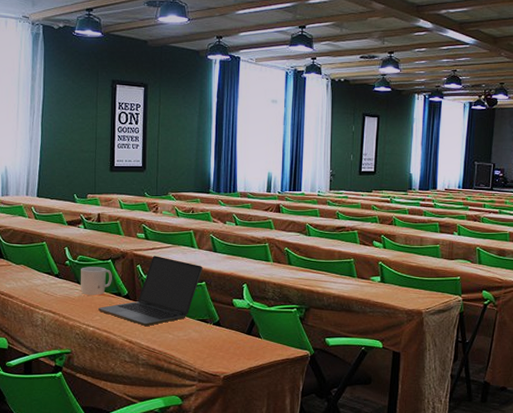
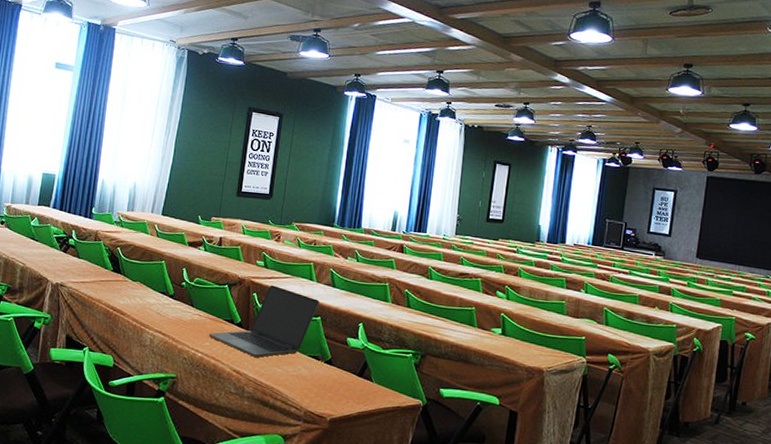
mug: present [80,267,112,296] -> none [193,290,227,321]

